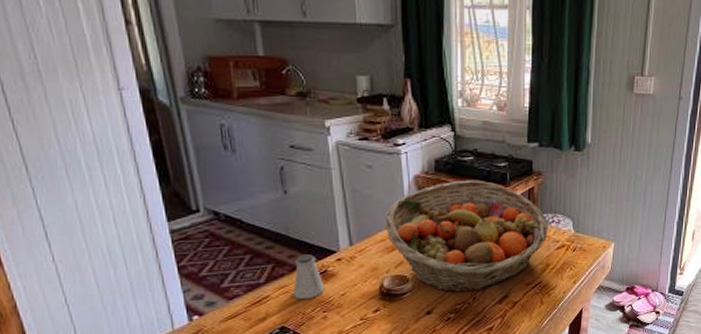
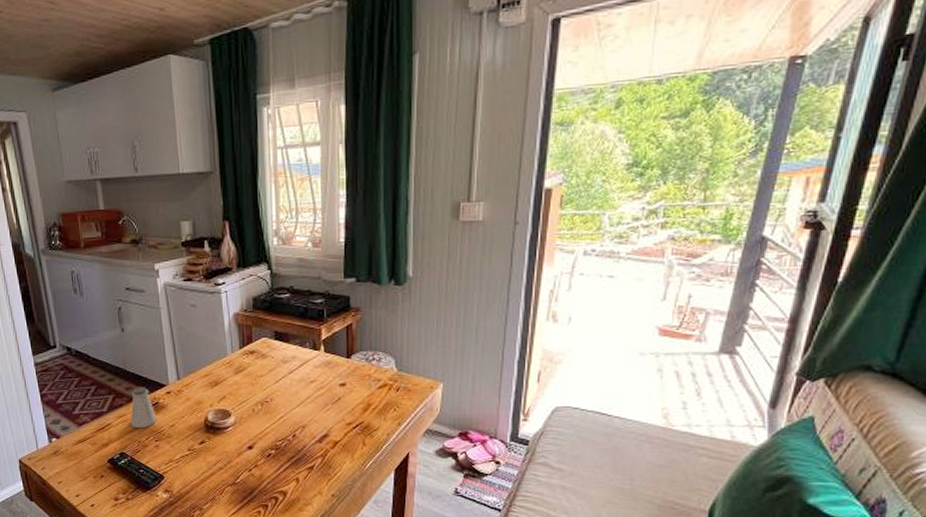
fruit basket: present [384,180,548,292] -> none [207,317,369,429]

